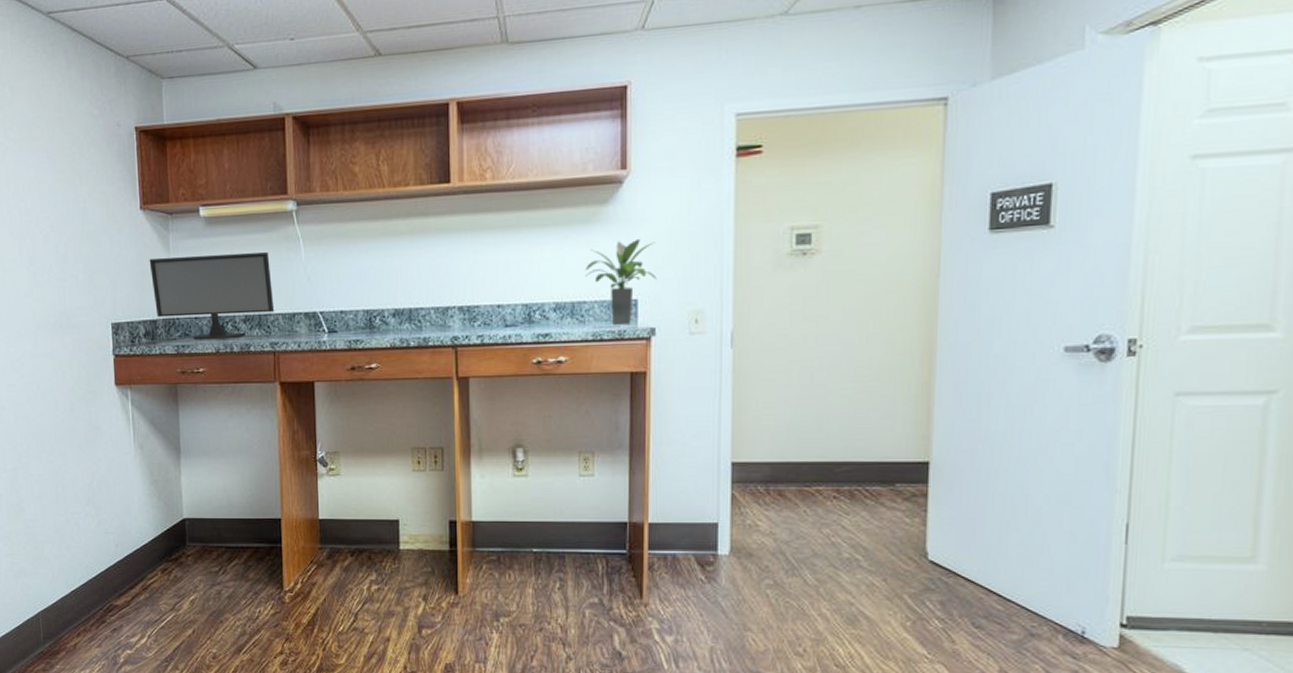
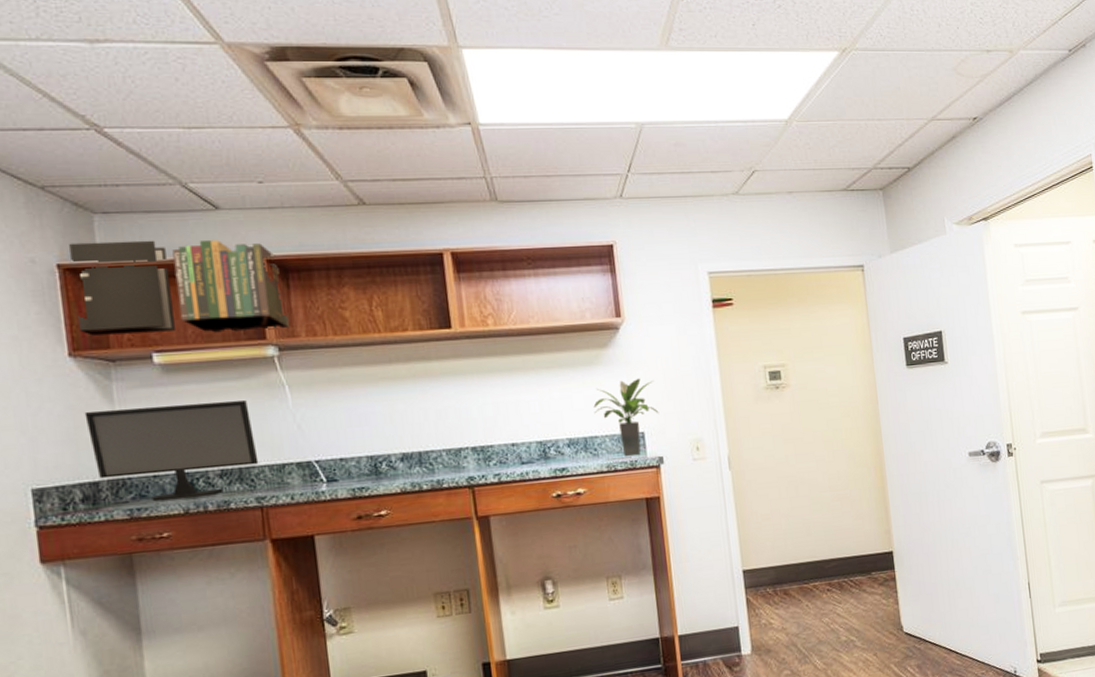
binder: none [144,101,218,191] -> present [69,240,177,336]
books: none [219,98,308,188] -> present [172,239,291,333]

